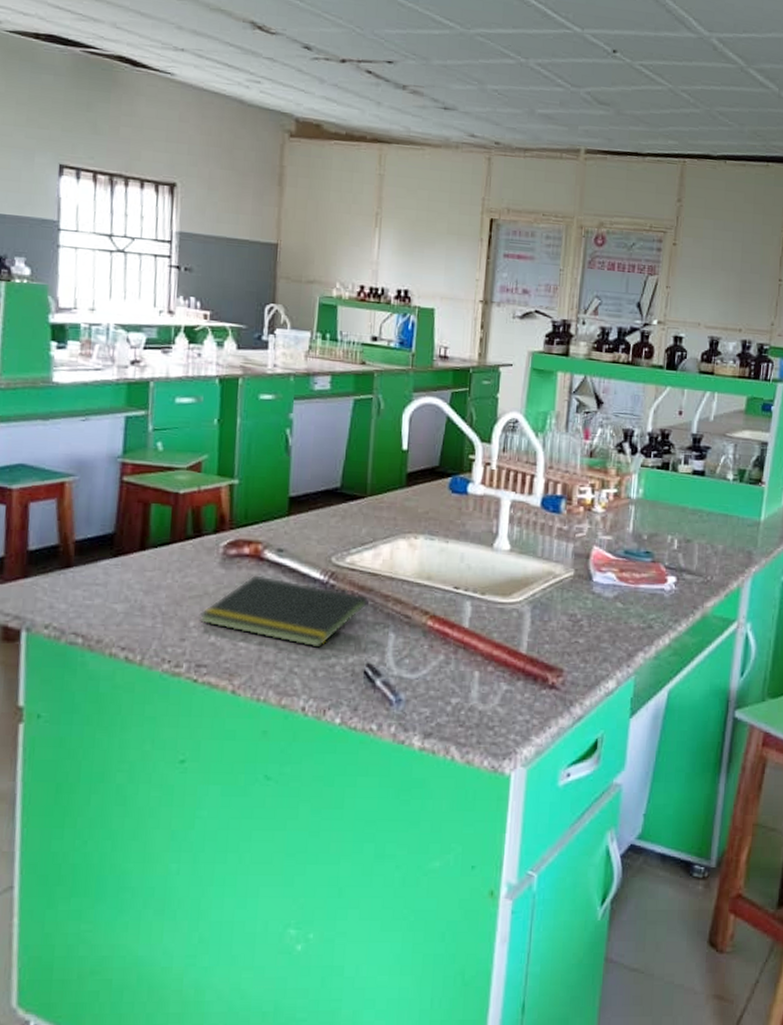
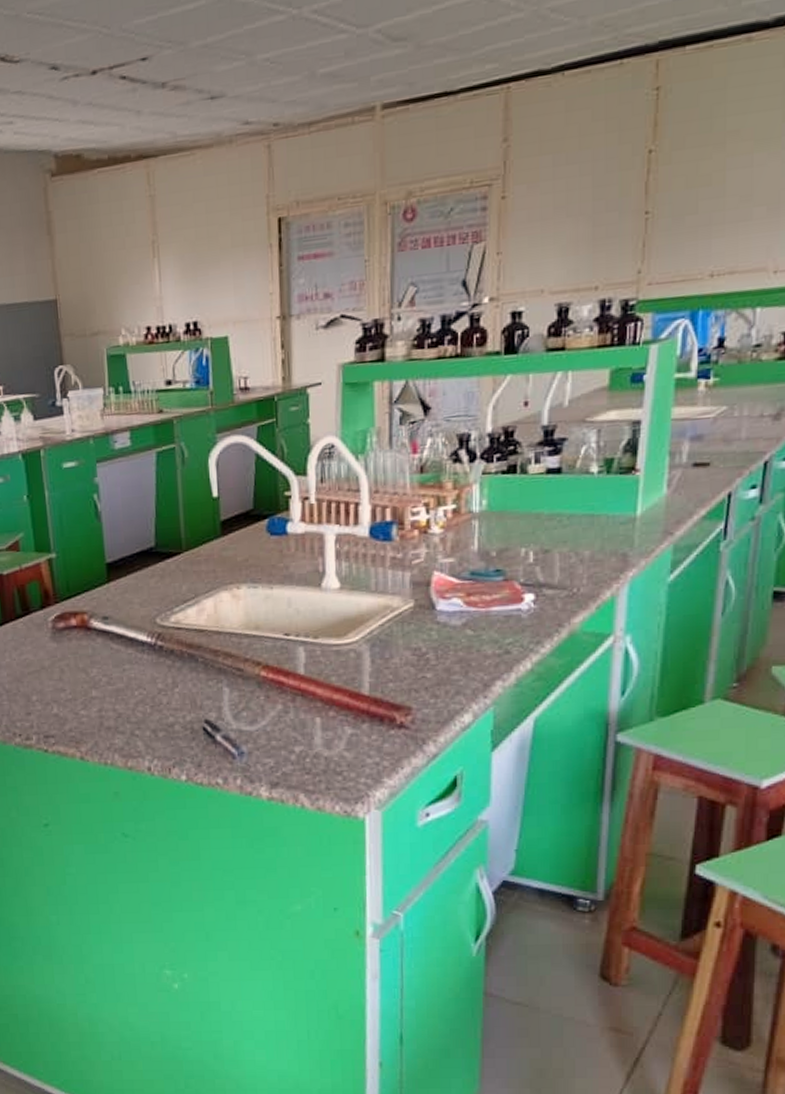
notepad: present [199,575,369,648] -> none [39,644,199,710]

